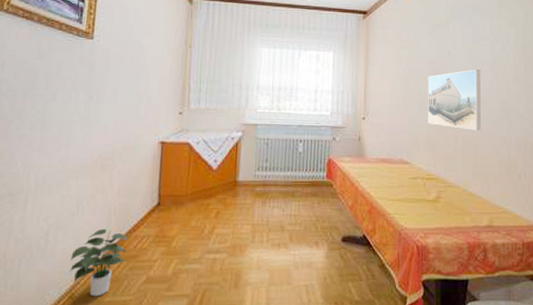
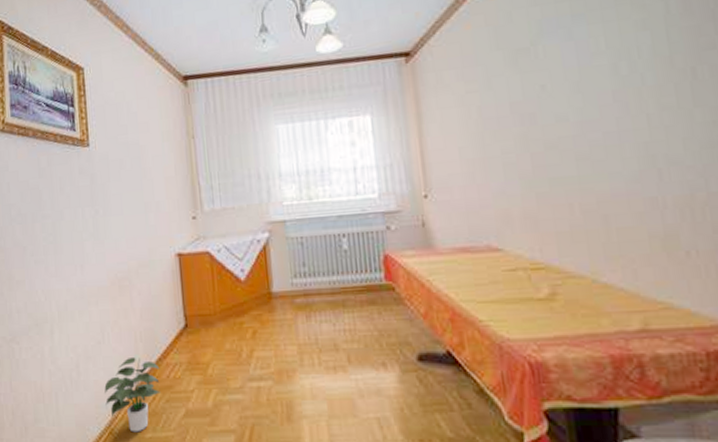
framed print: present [428,69,481,131] -> none [514,103,610,194]

